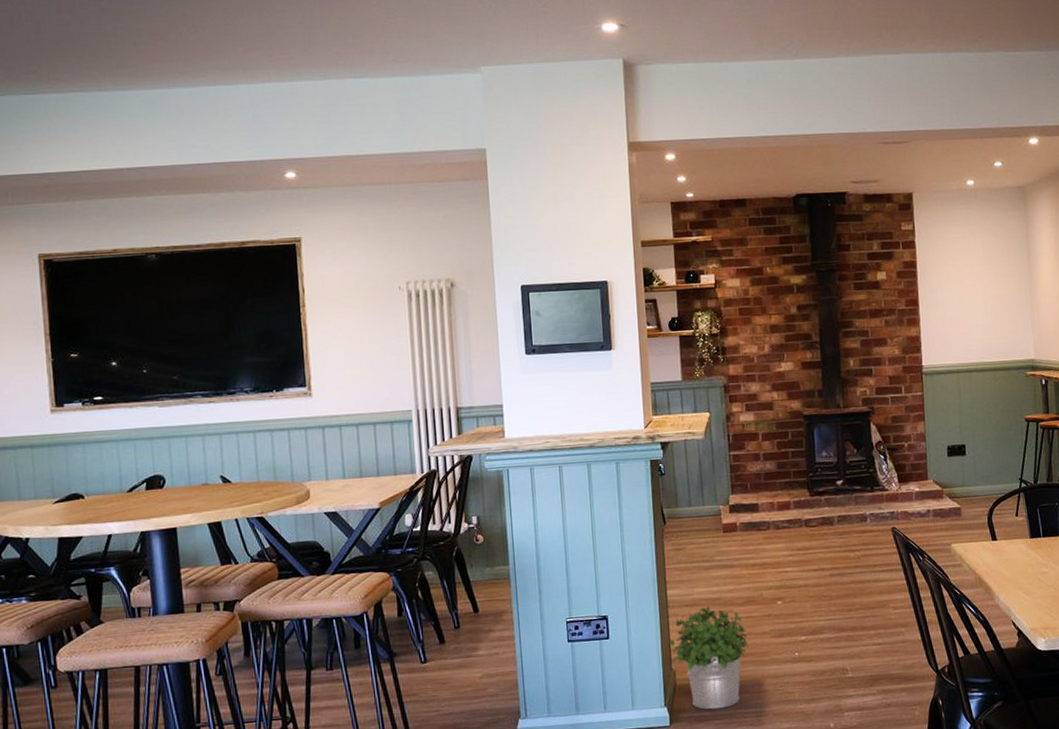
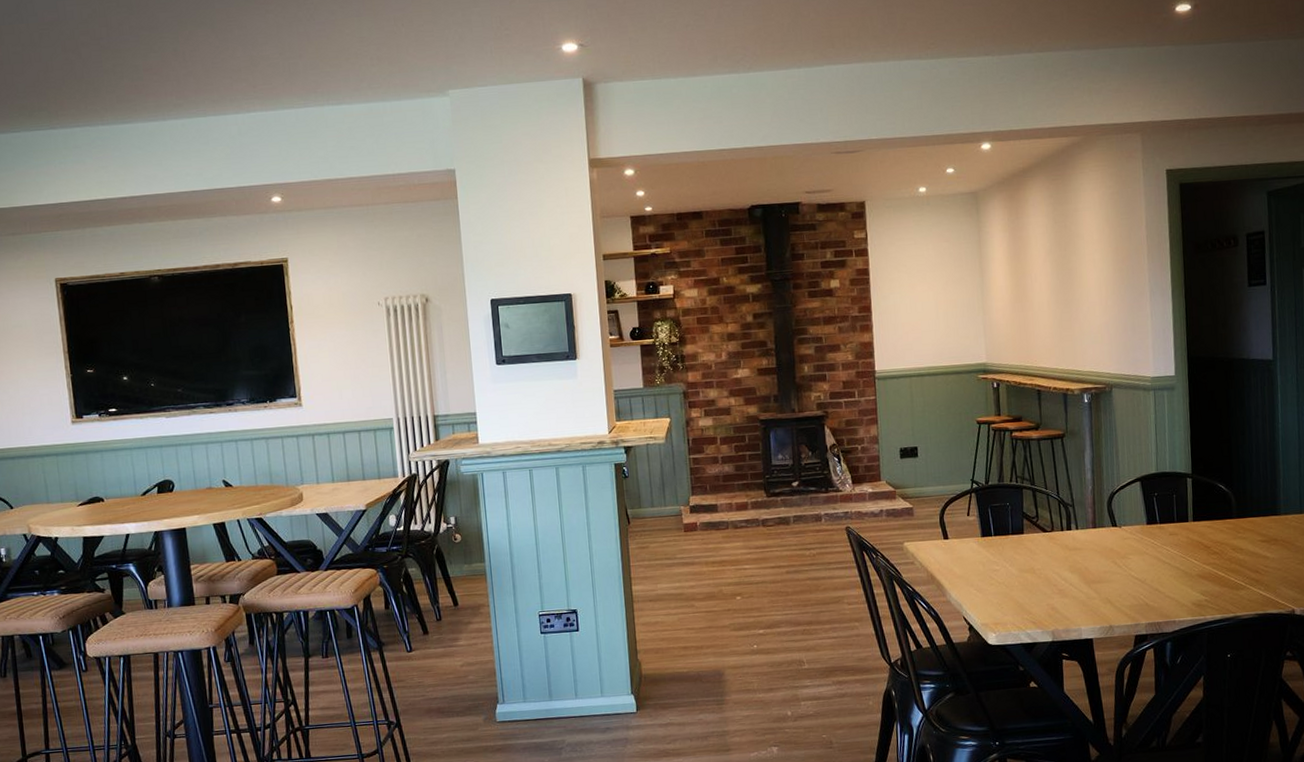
potted plant: present [669,606,749,710] -> none [634,601,710,698]

